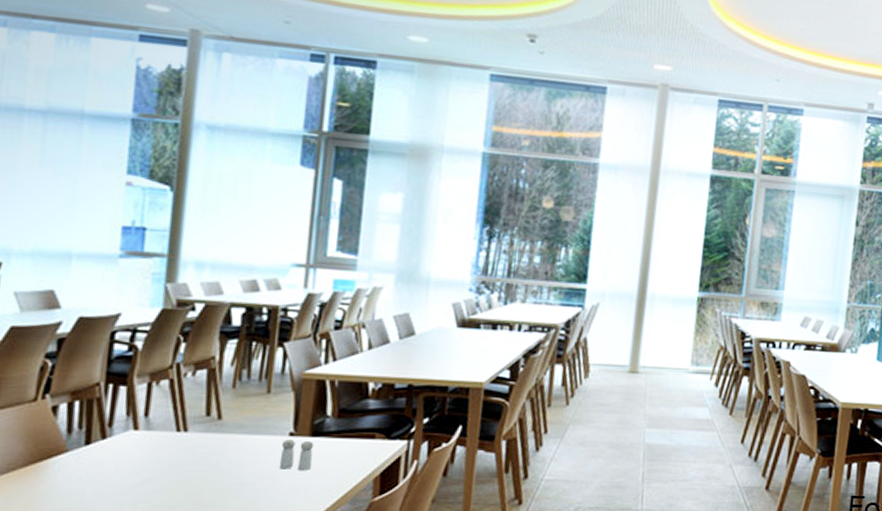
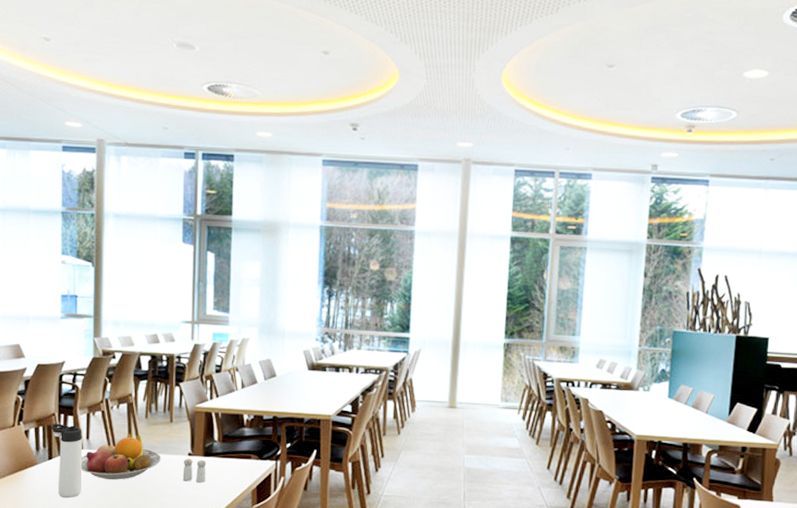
thermos bottle: none [92,396,139,496] -> present [51,423,83,498]
fruit bowl: none [132,408,252,470] -> present [80,433,162,480]

